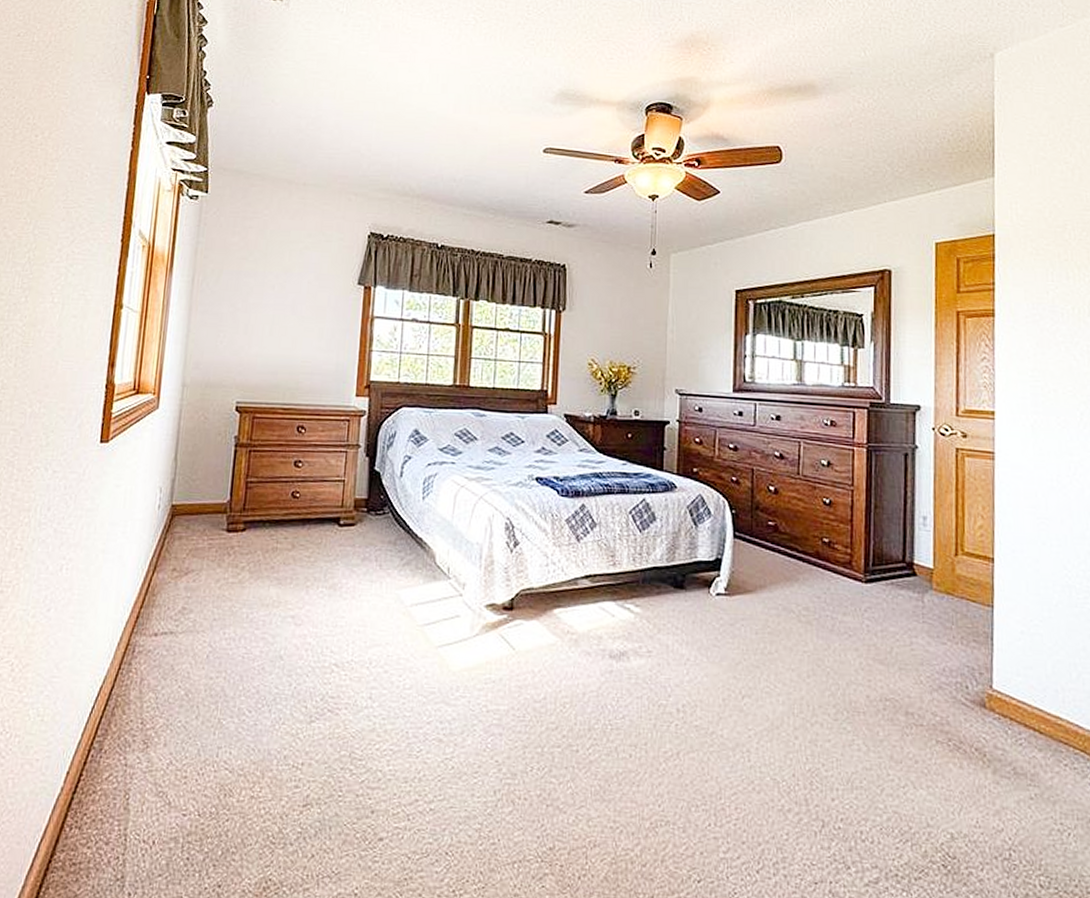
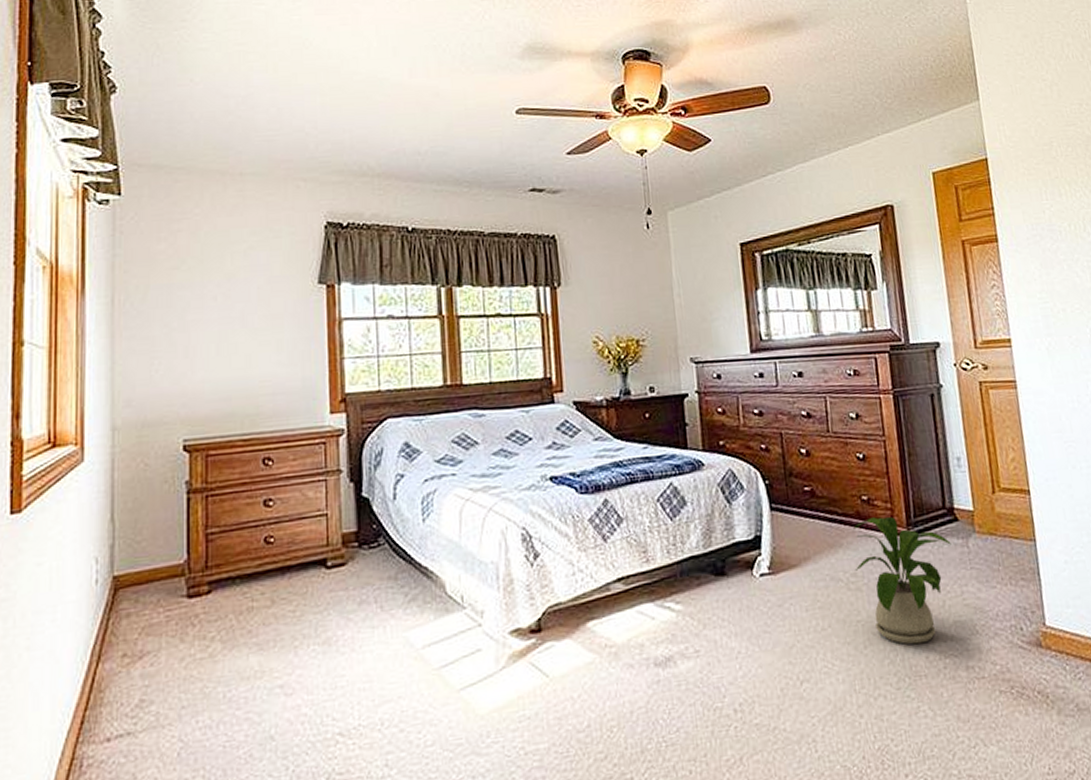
house plant: none [807,559,906,683] -> present [853,517,951,645]

